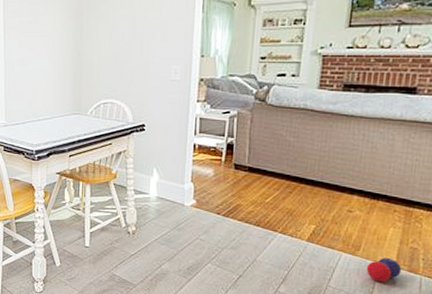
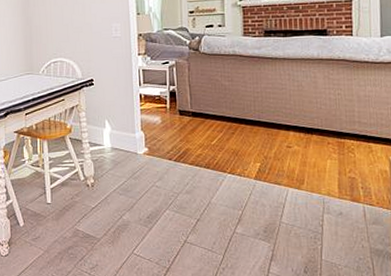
ball: present [366,257,402,282] -> none [312,189,345,213]

